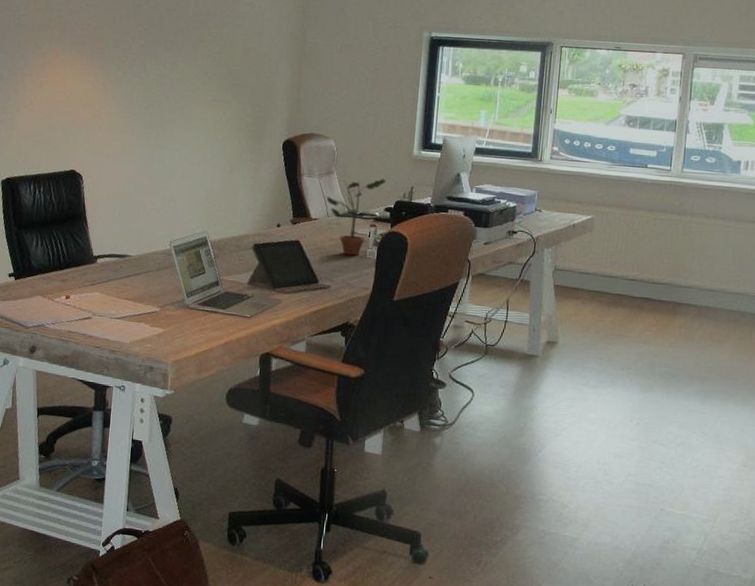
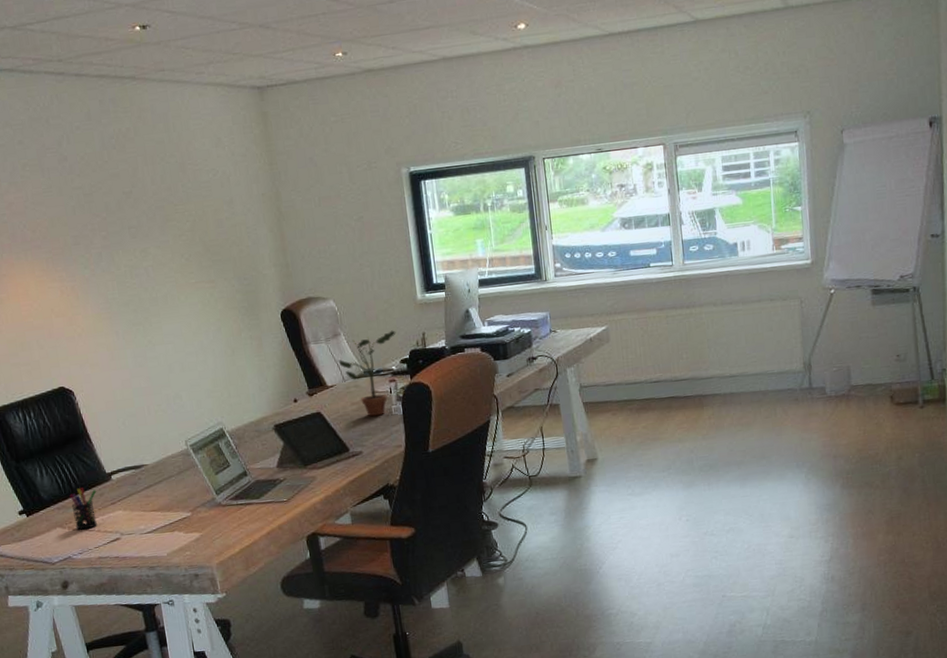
pen holder: none [55,264,81,303] -> present [69,488,97,530]

